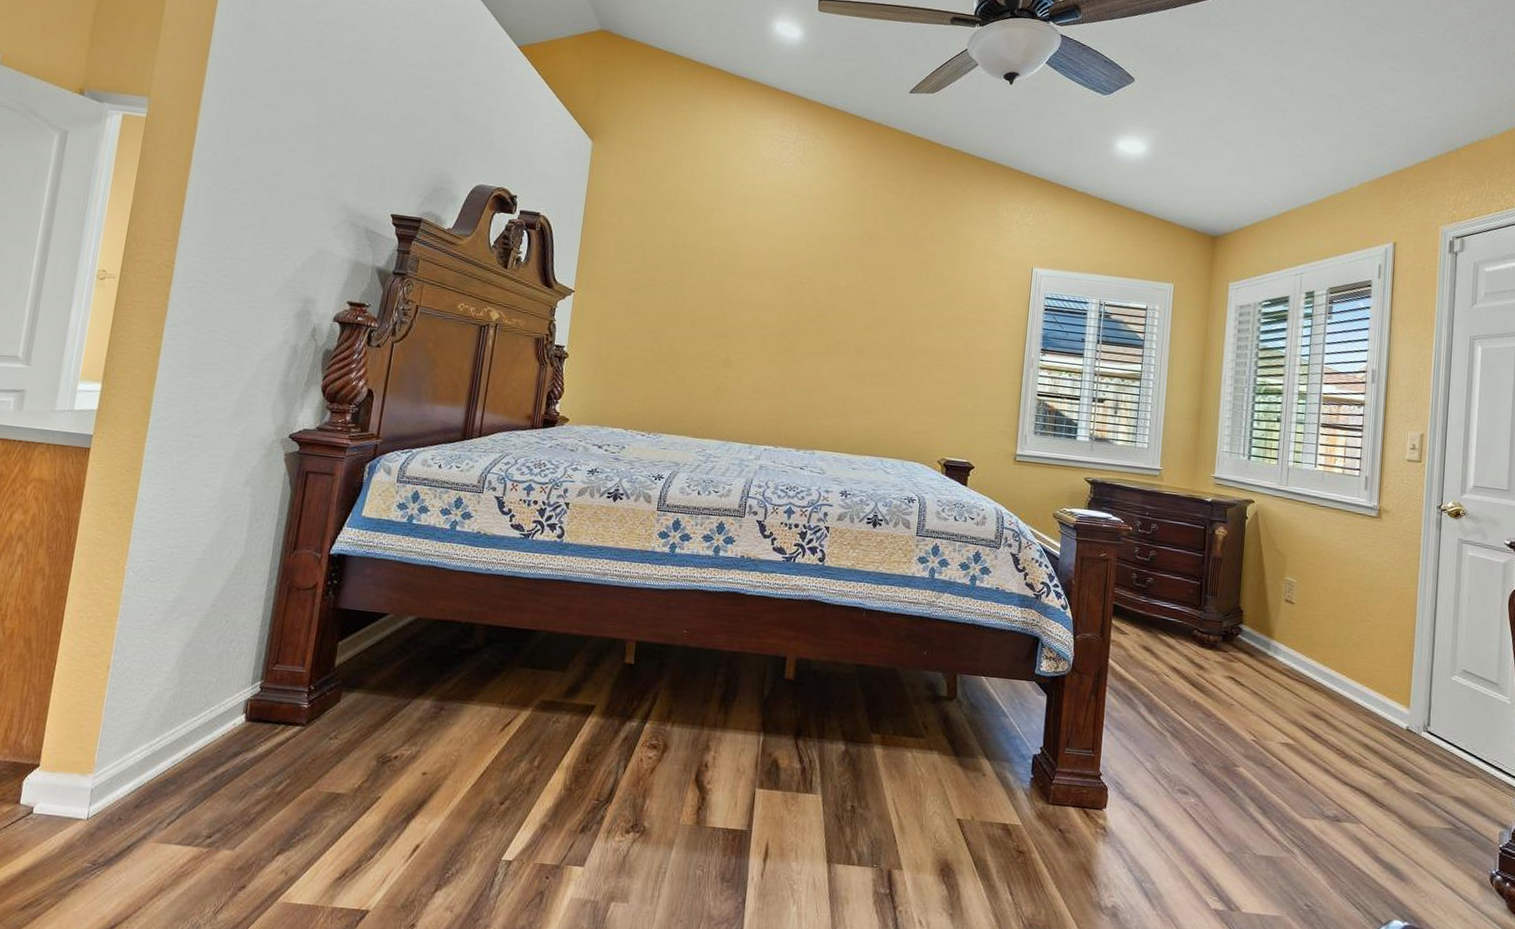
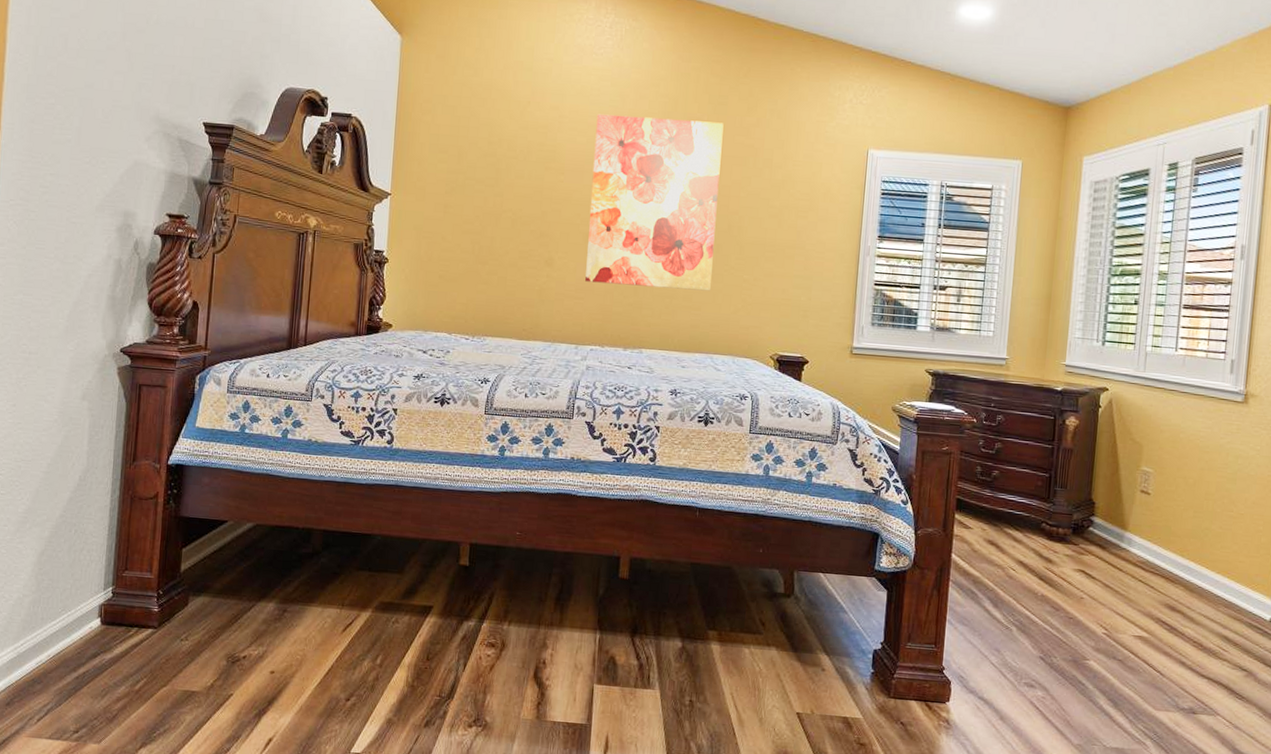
wall art: none [761,223,898,396] -> present [585,114,724,291]

